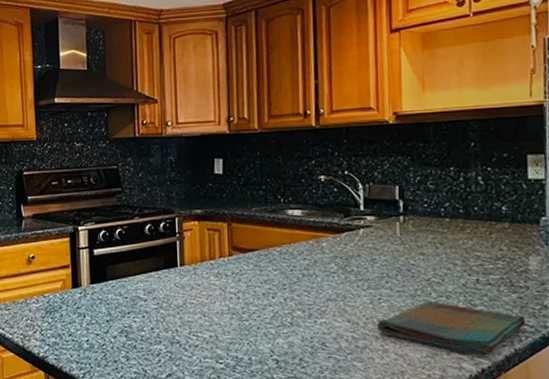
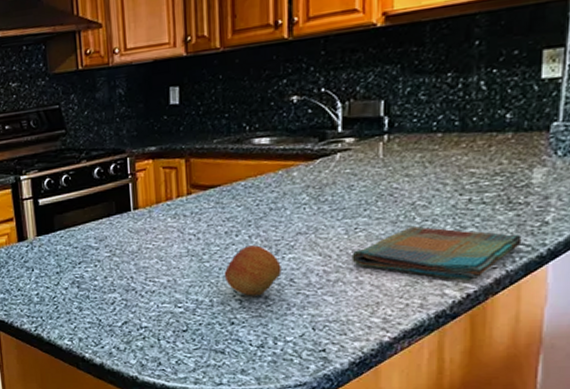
fruit: none [261,308,314,357] -> present [224,245,282,296]

